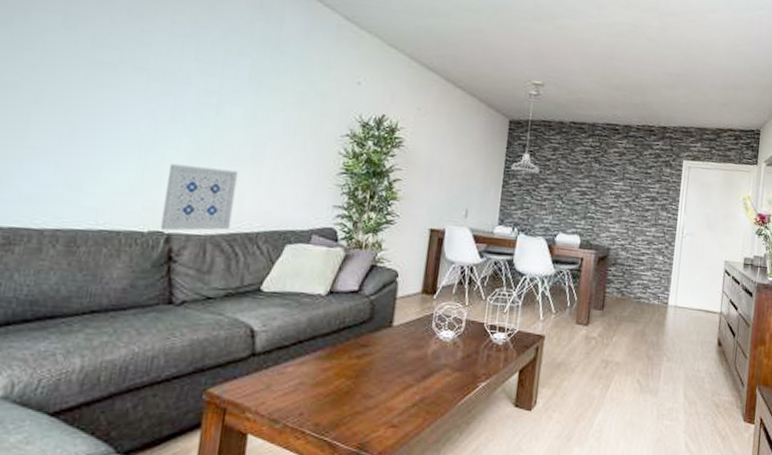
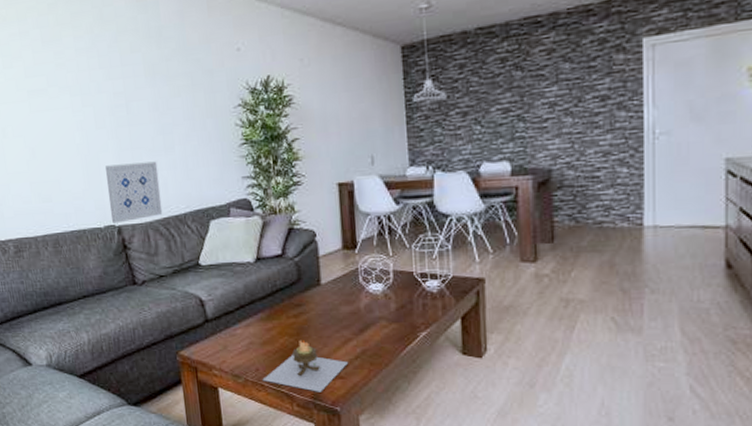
candle: none [304,383,404,442] -> present [262,339,348,392]

